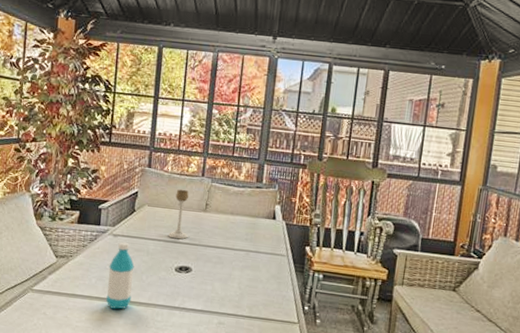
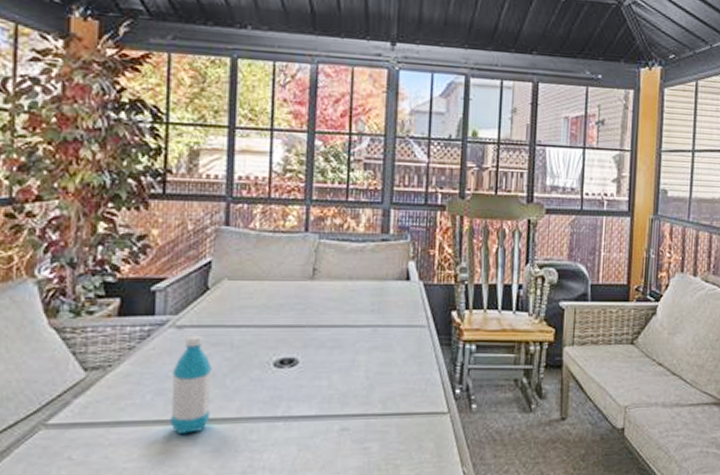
candle holder: present [168,189,189,240] -> none [261,253,290,322]

